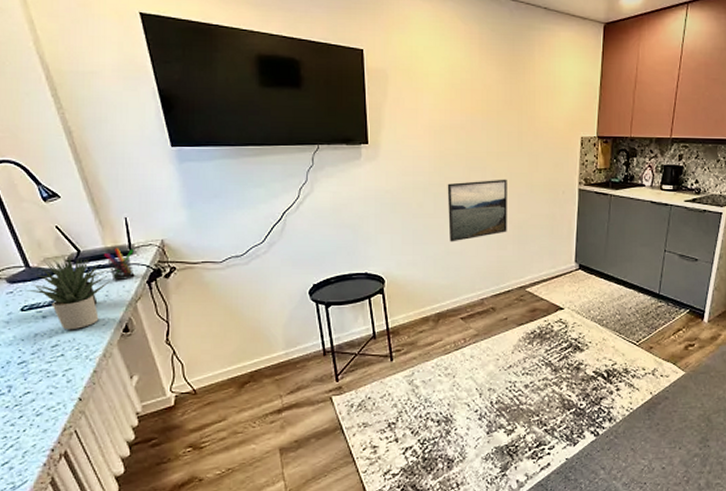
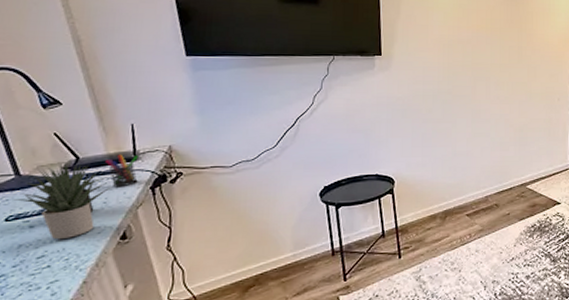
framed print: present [447,179,507,242] -> none [454,87,509,145]

